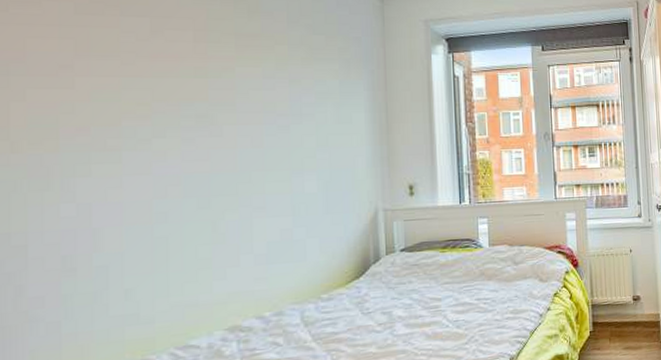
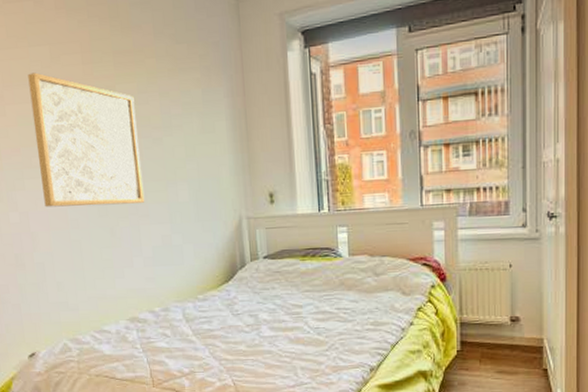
wall art: none [115,44,262,198] -> present [28,72,145,208]

